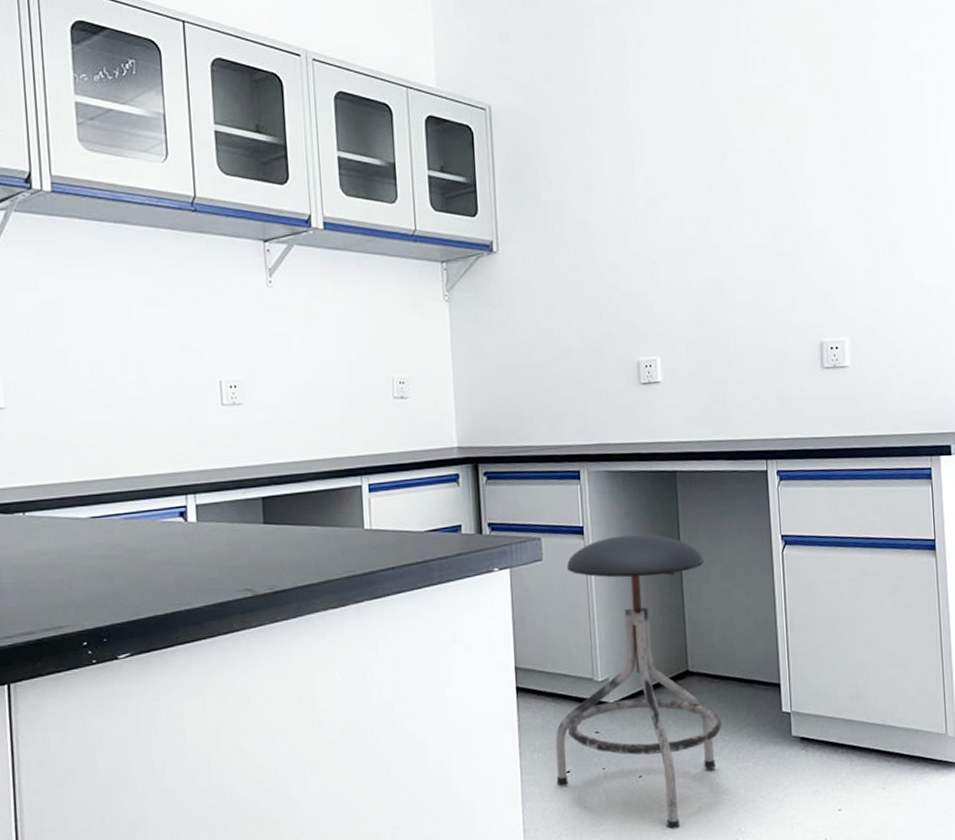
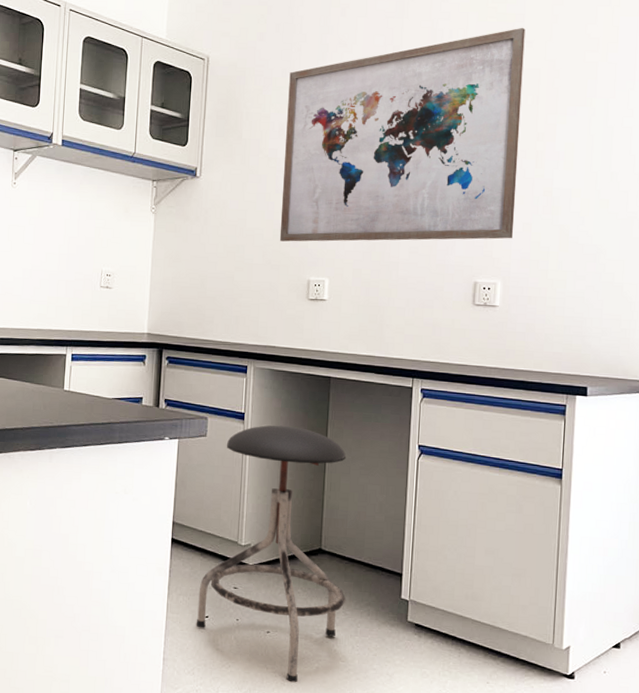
wall art: none [588,46,855,319] -> present [279,27,526,242]

